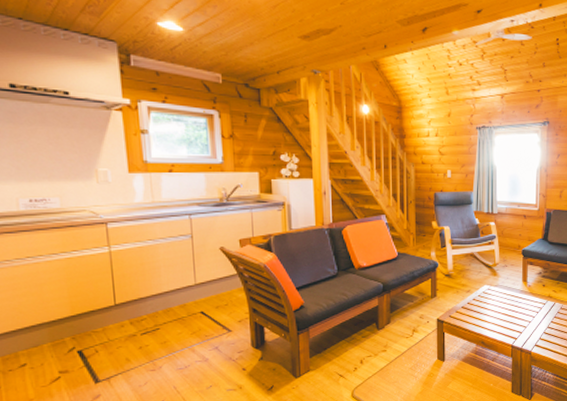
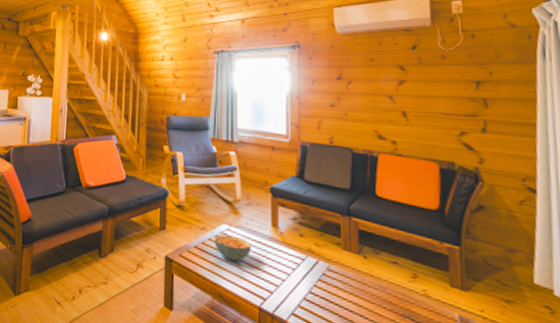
cereal bowl: none [477,293,507,314] -> present [214,234,251,262]

